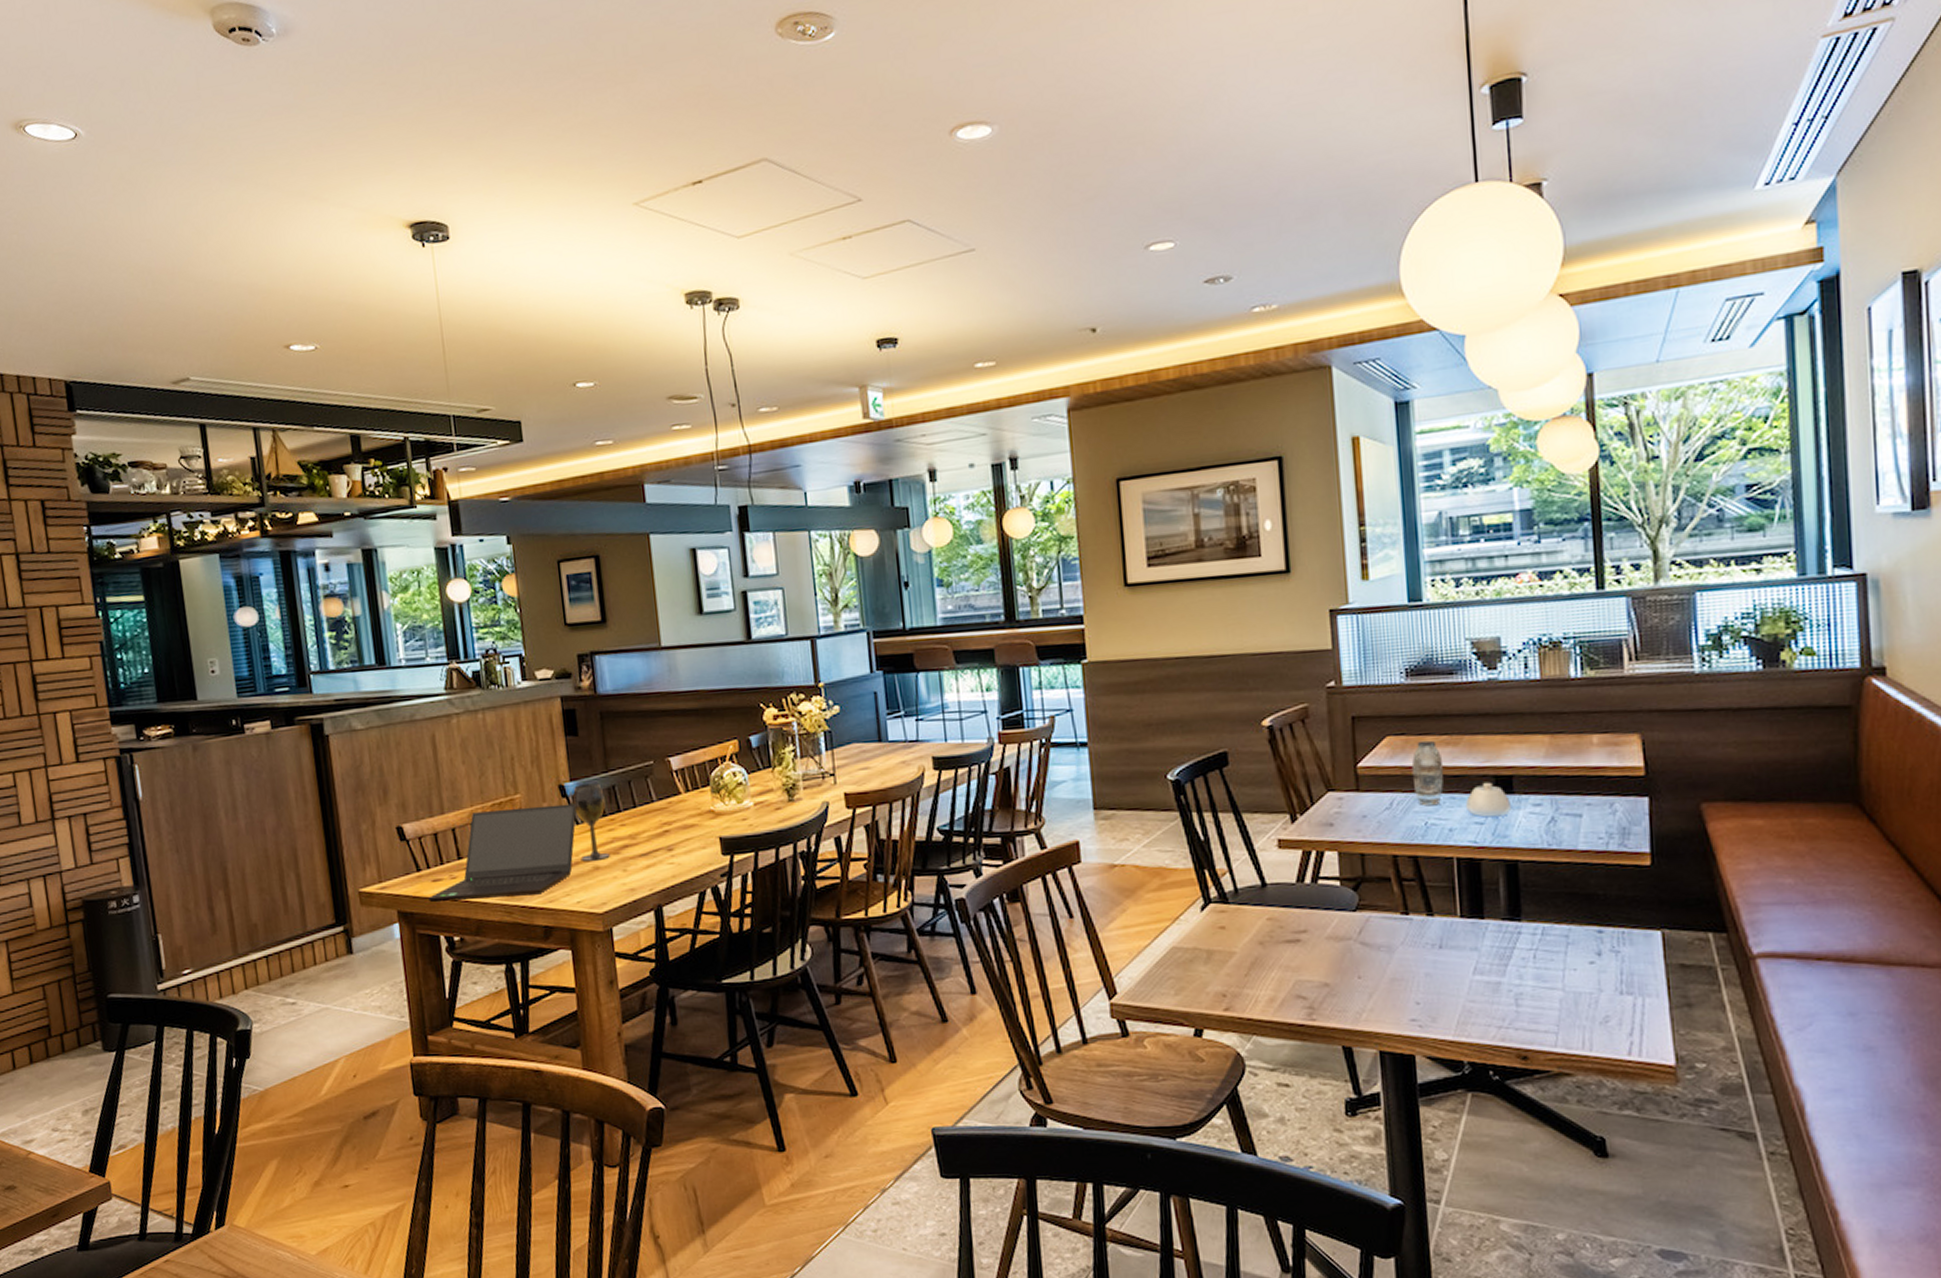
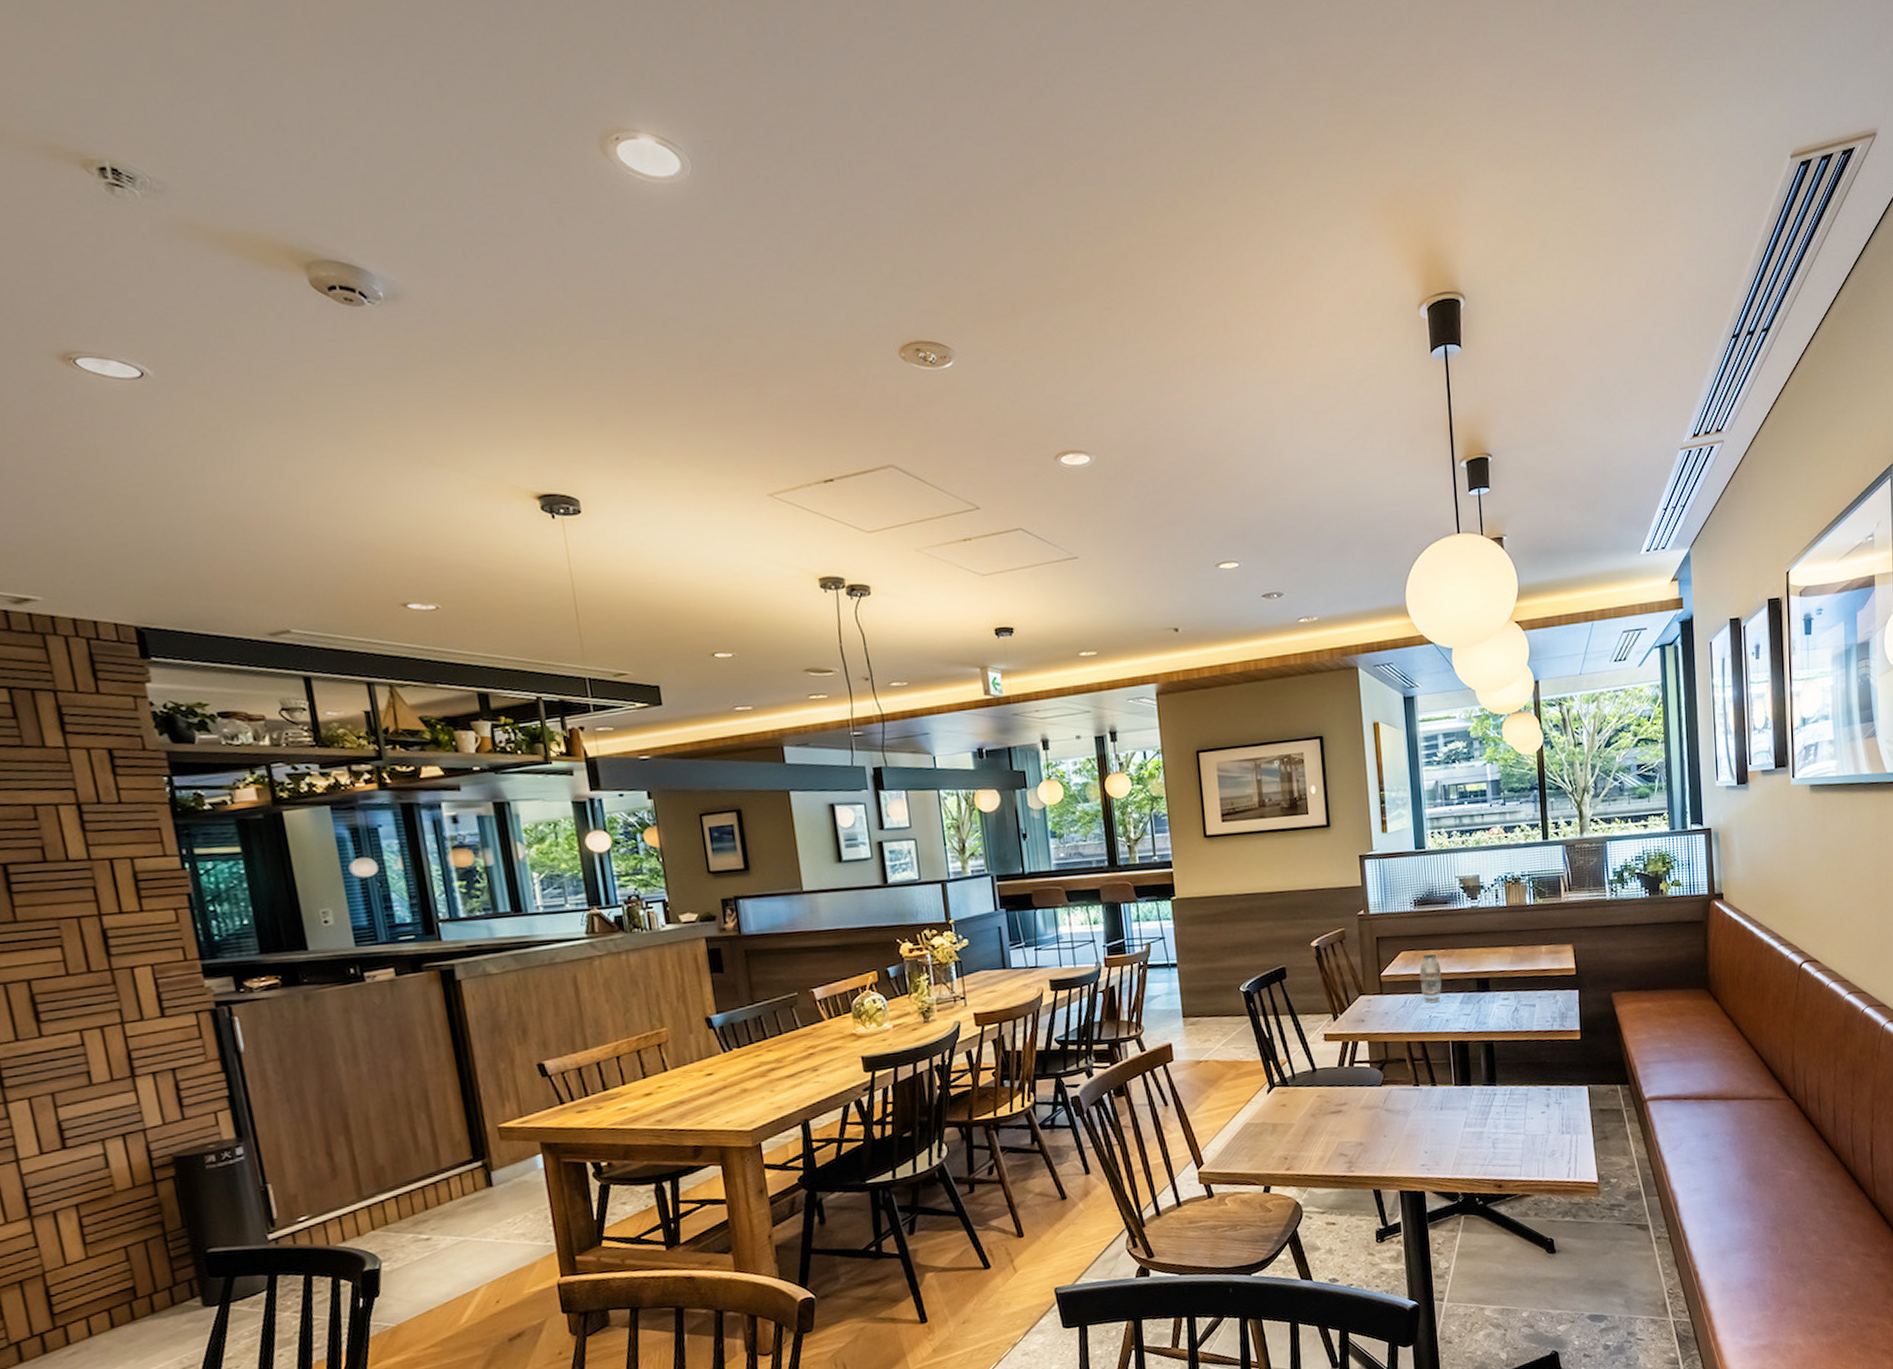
laptop: present [428,803,577,902] -> none [573,1033,724,1132]
wine glass: present [572,783,610,861] -> none [719,1014,757,1085]
sugar bowl: present [1465,782,1511,818] -> none [1457,983,1488,1010]

